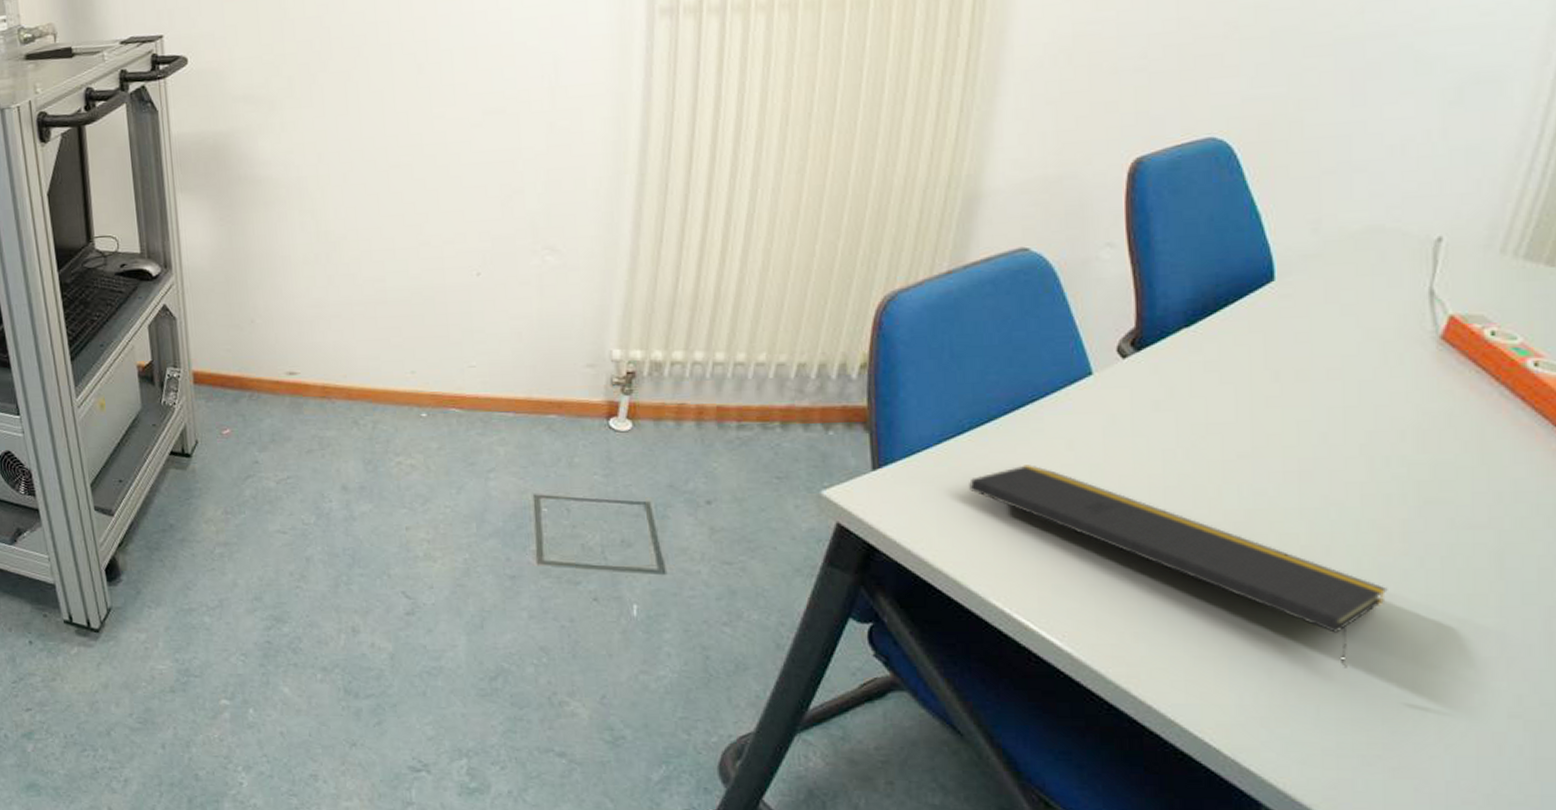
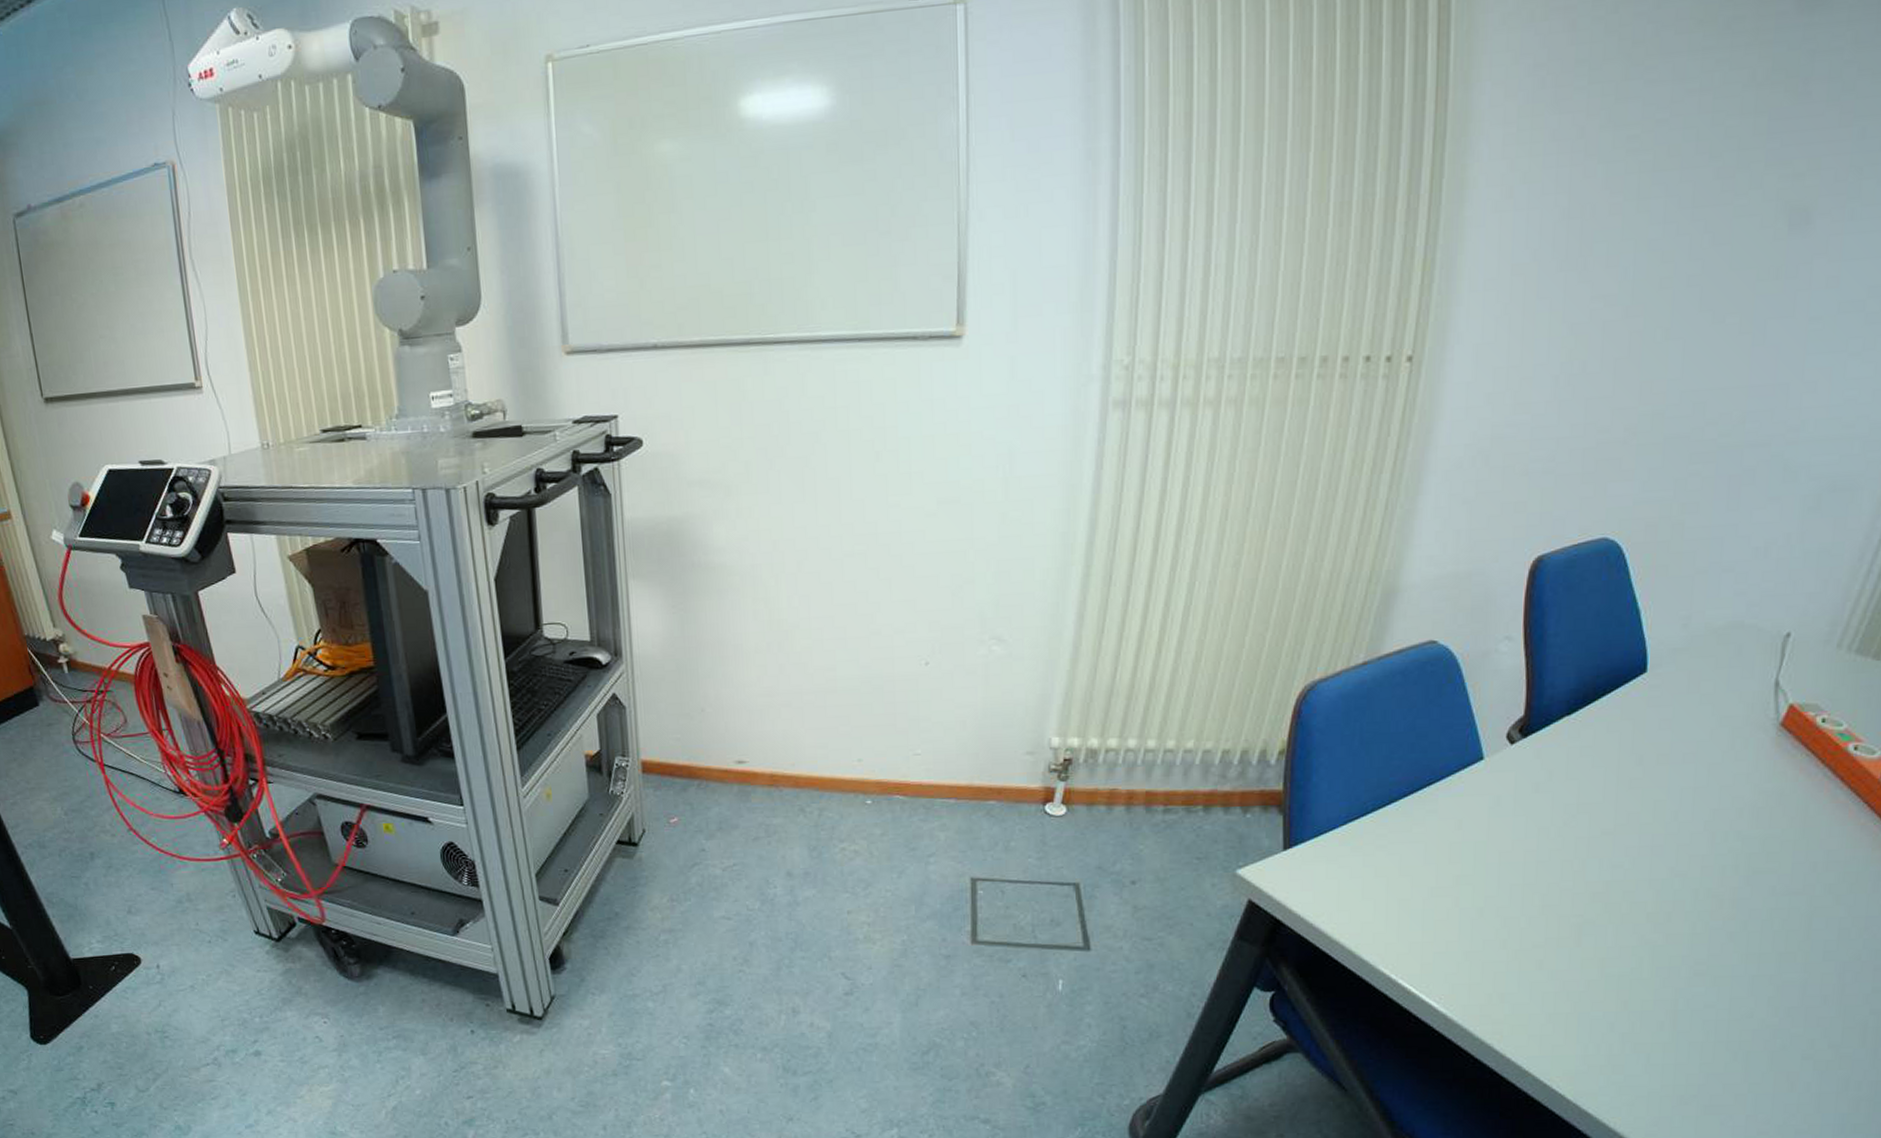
notepad: present [969,465,1388,668] -> none [1368,843,1716,1020]

